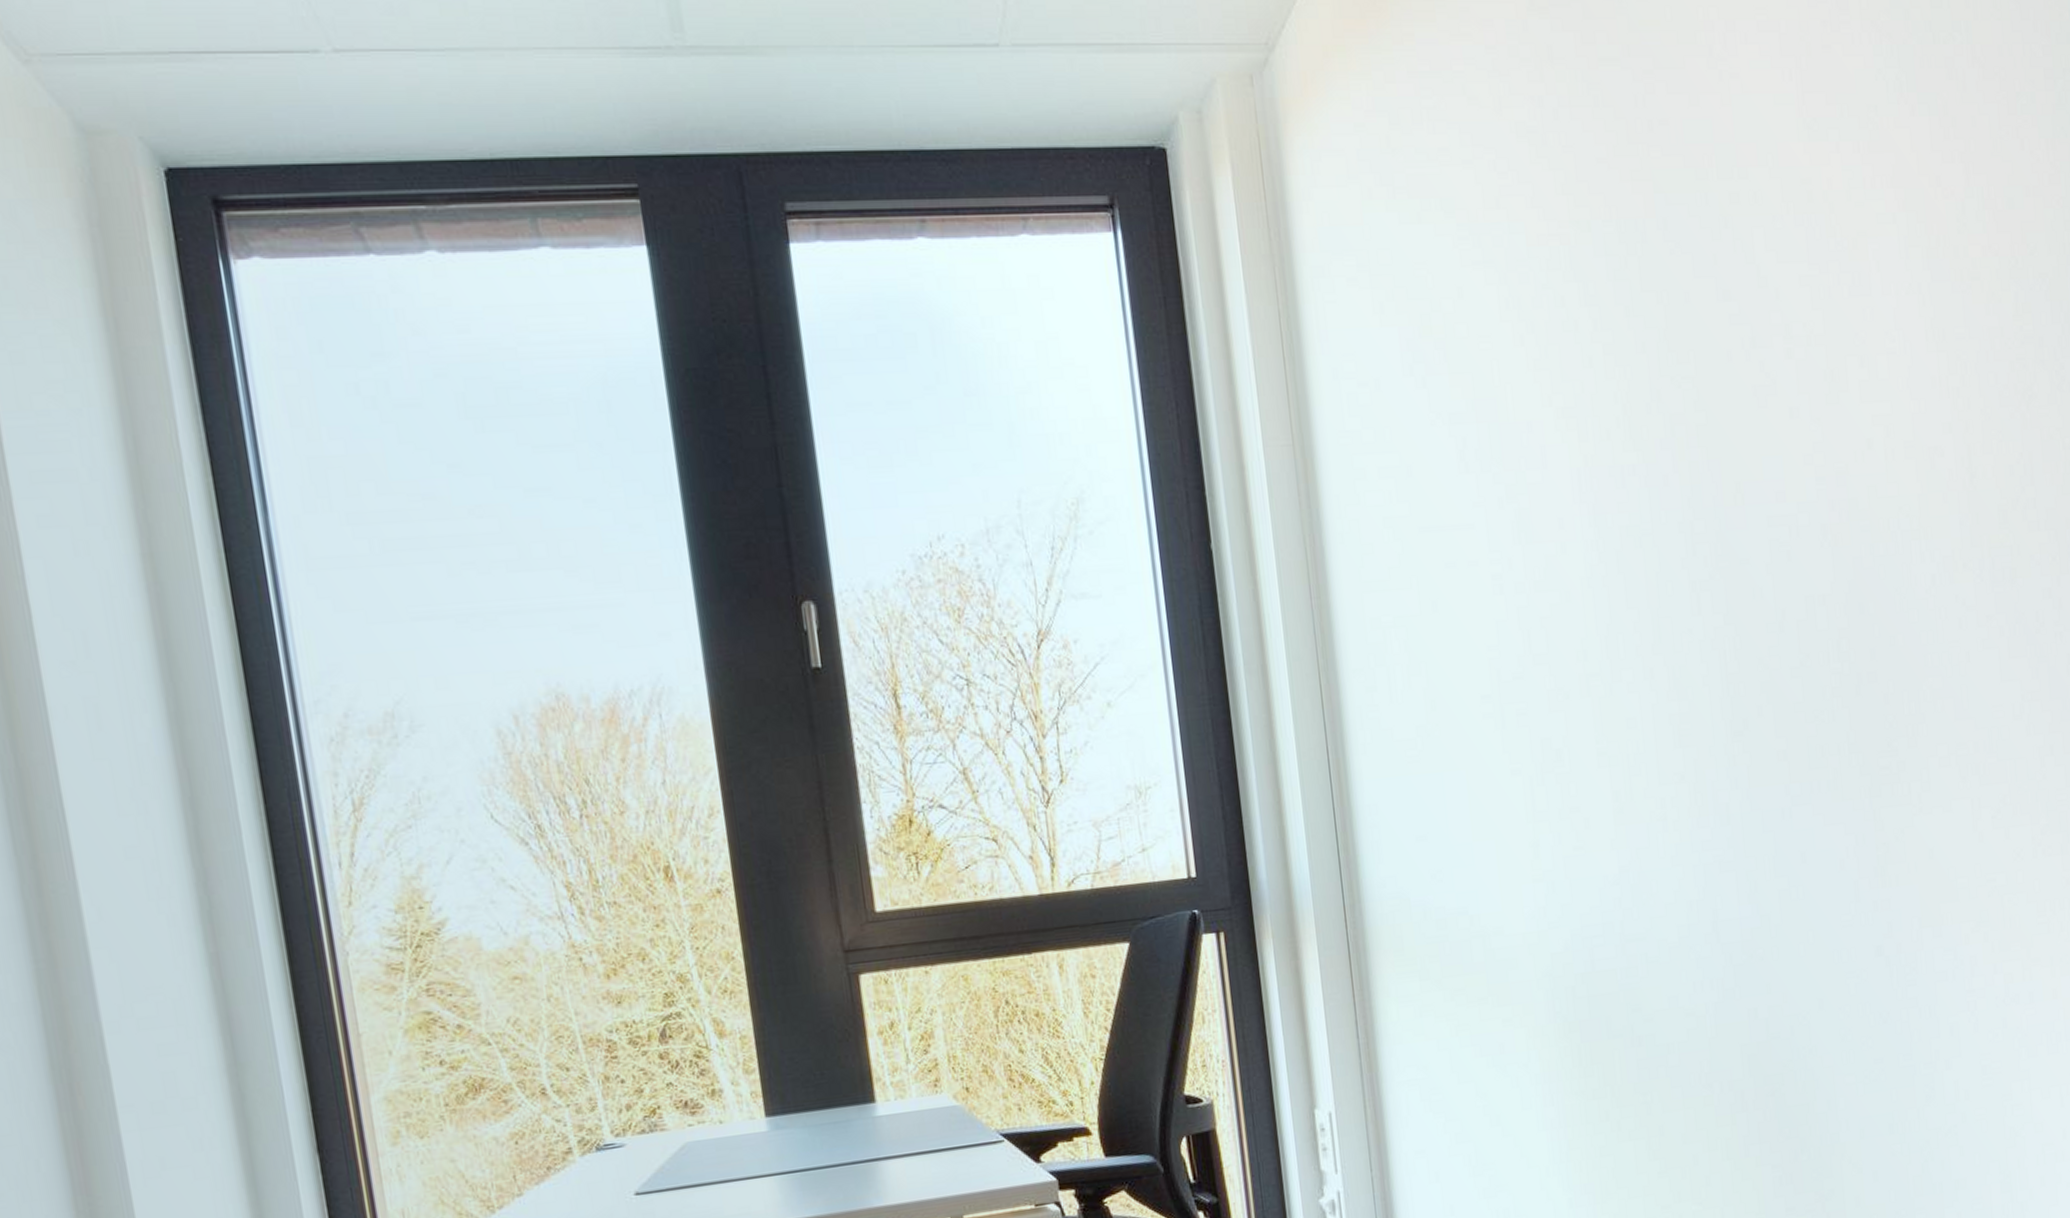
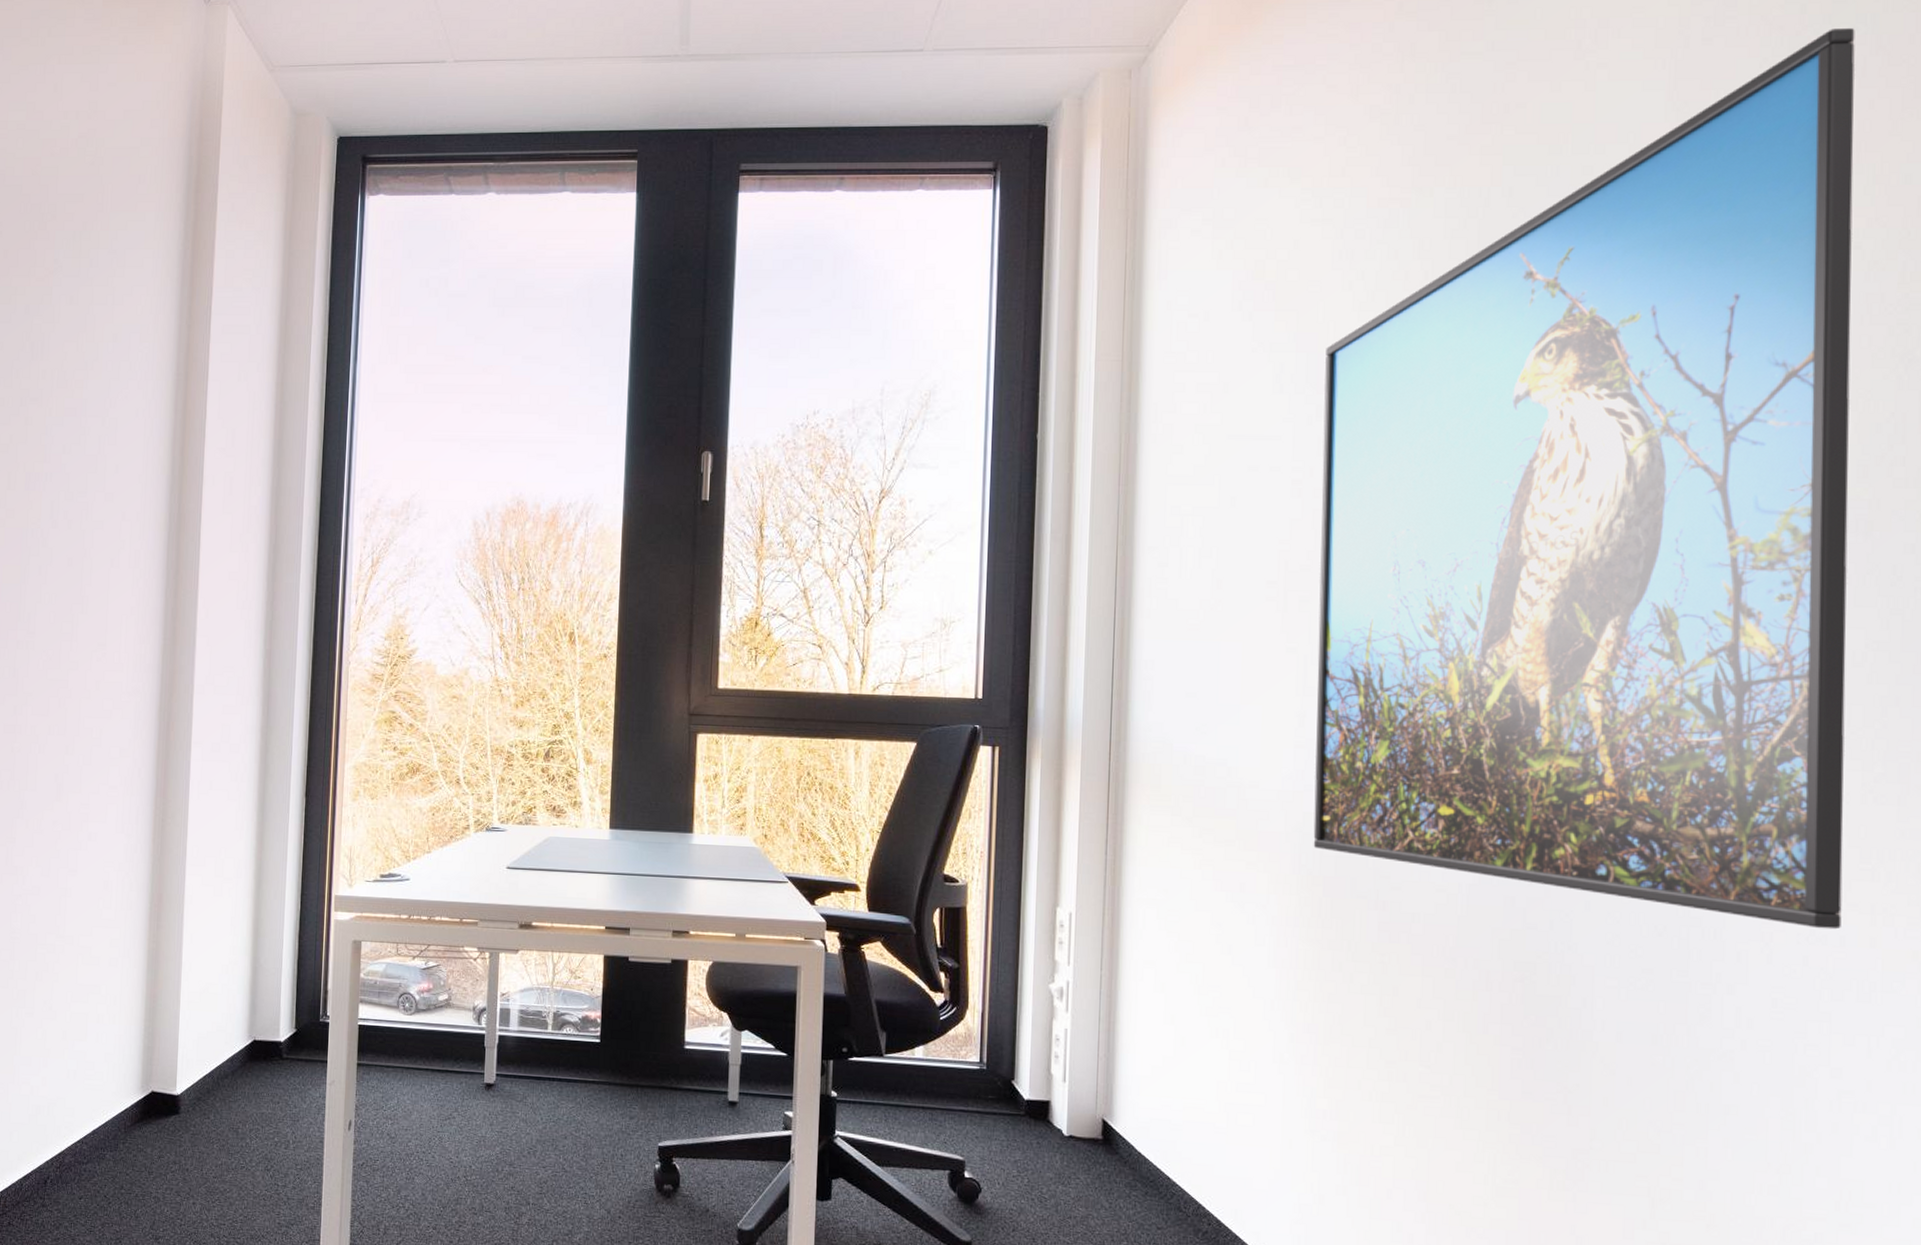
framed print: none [1506,37,2029,992] -> present [1313,28,1855,930]

